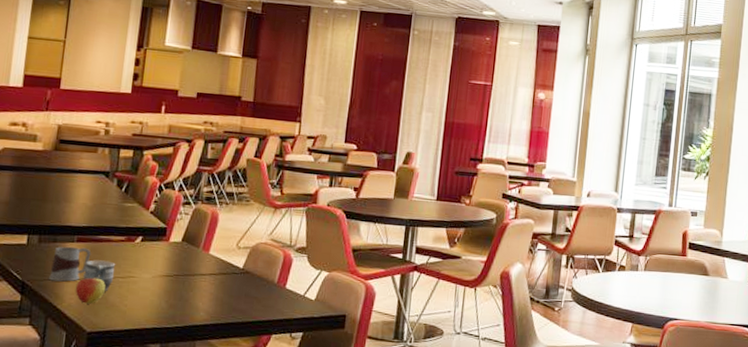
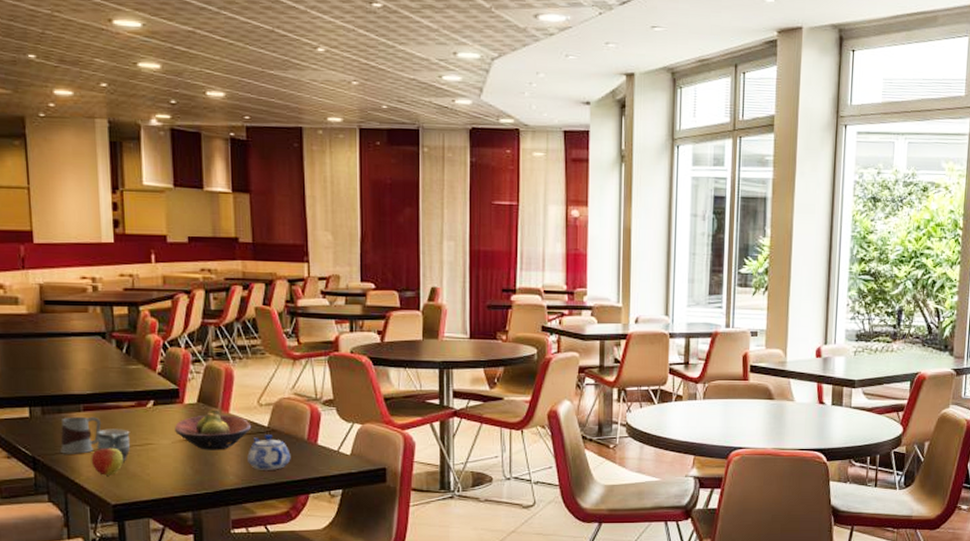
fruit bowl: none [157,247,228,287] -> present [175,408,252,450]
teapot: none [219,276,260,310] -> present [247,435,291,470]

